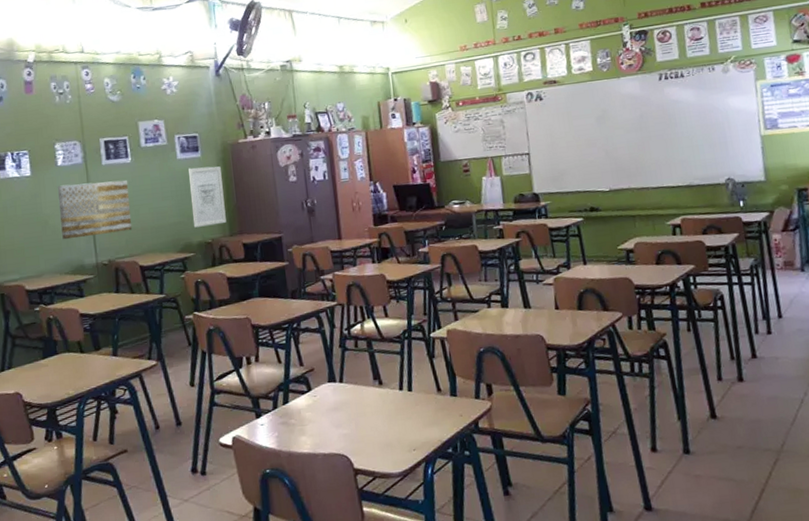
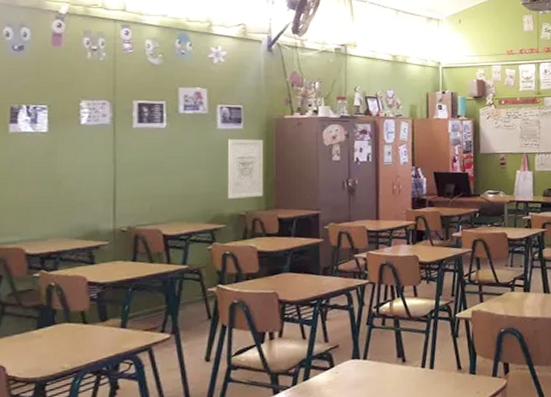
wall art: present [57,180,133,240] -> none [77,145,160,203]

